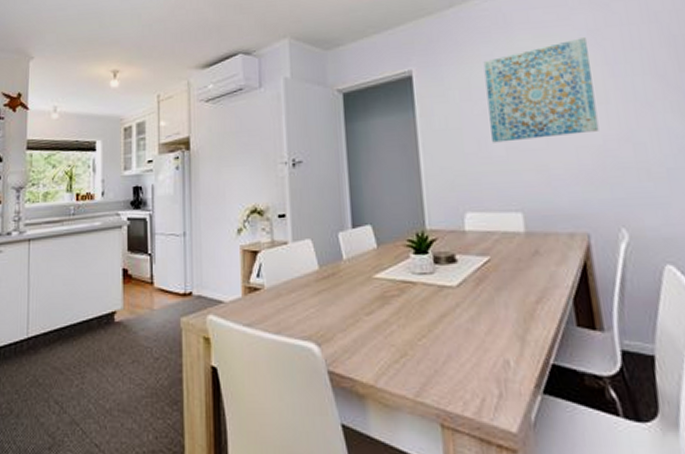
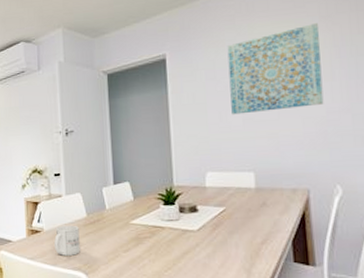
mug: none [278,280,311,321] -> present [54,225,80,256]

